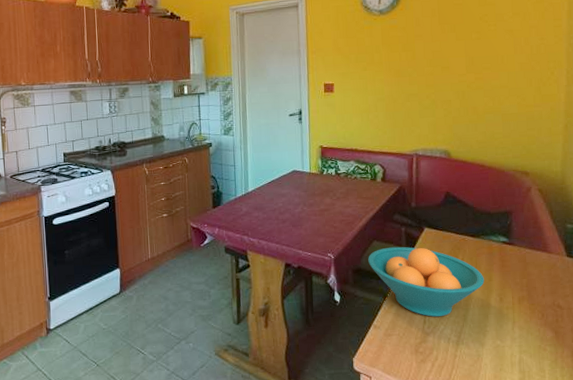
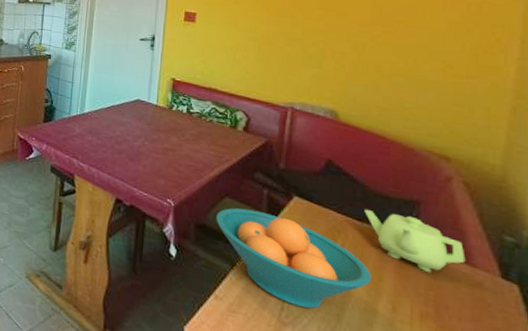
teapot: none [475,225,544,266] -> present [364,209,466,274]

